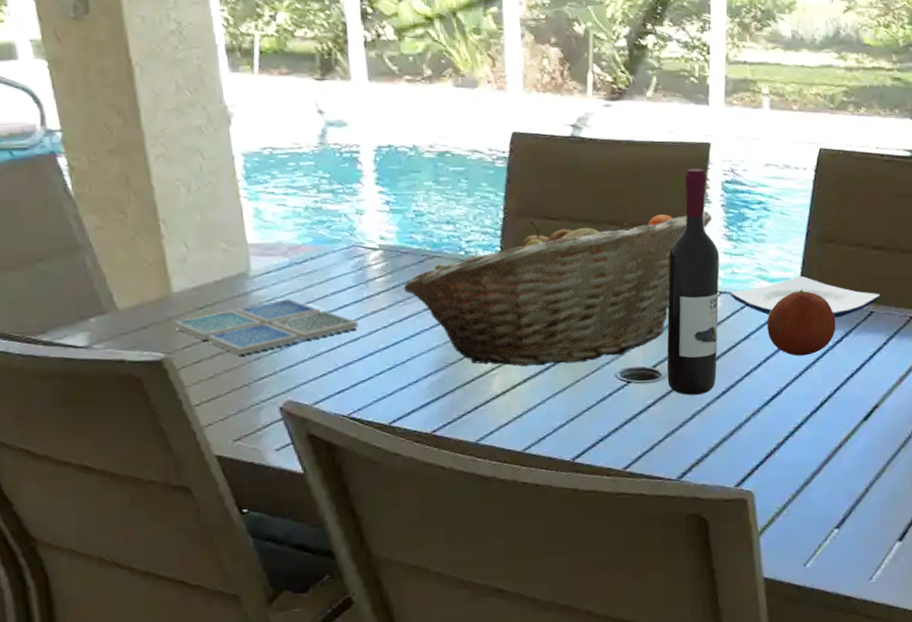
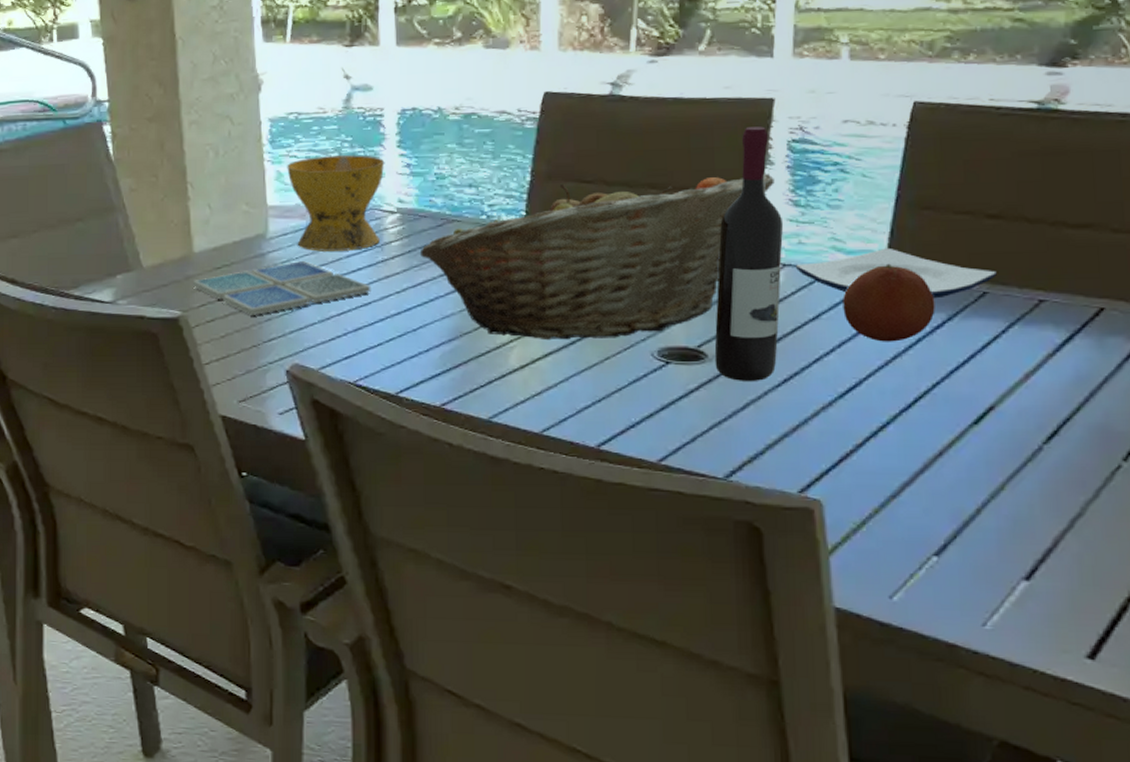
bowl: none [265,192,364,289] -> present [287,155,384,252]

